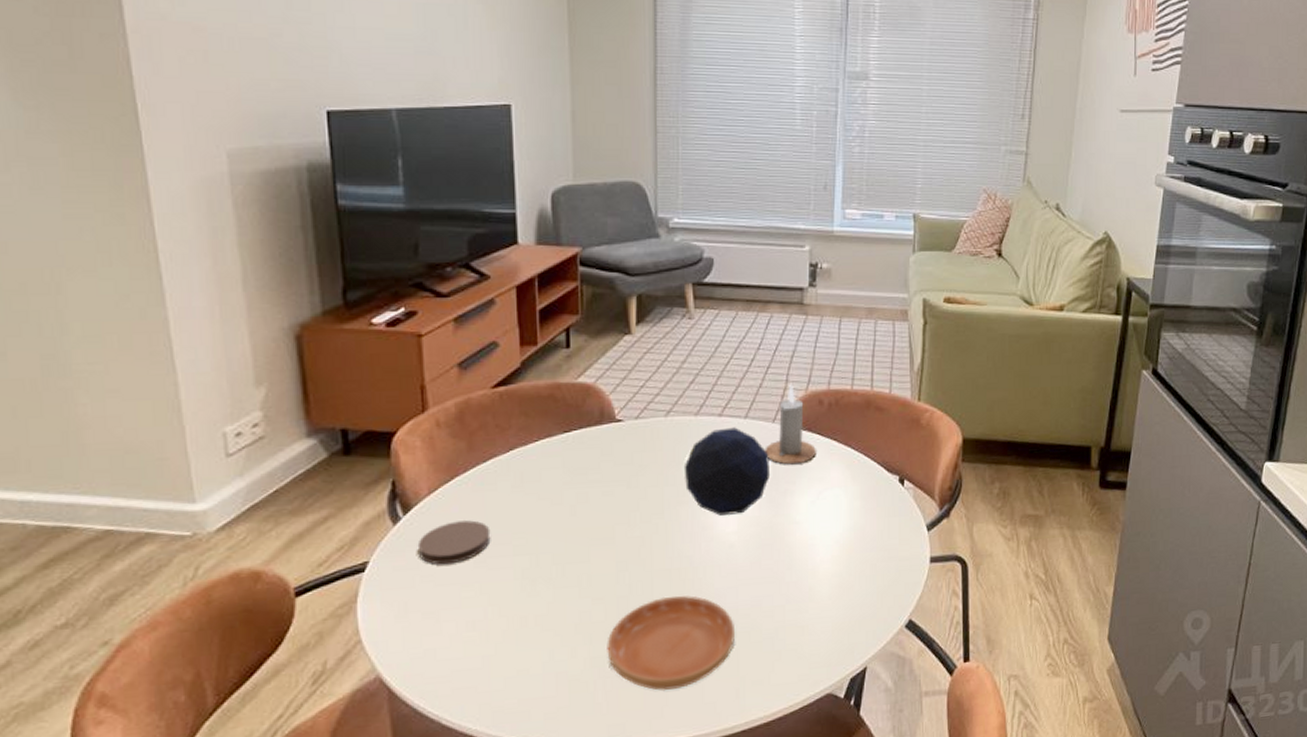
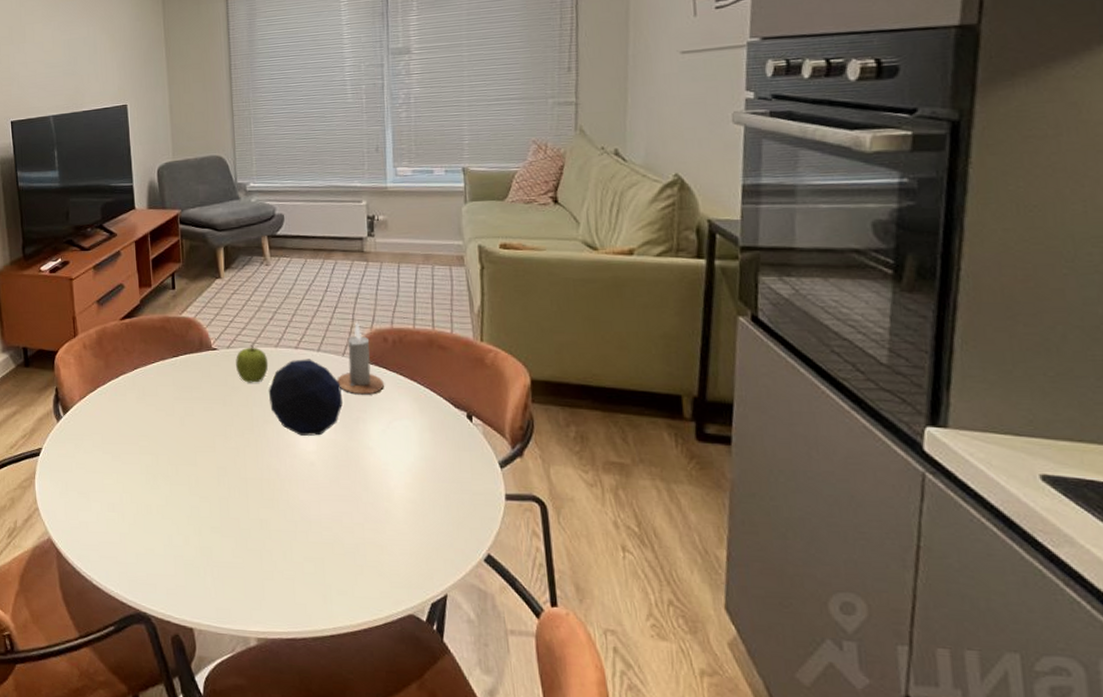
coaster: present [417,520,491,565] -> none [73,423,123,456]
saucer: present [607,595,736,690] -> none [212,502,320,586]
fruit: none [646,414,686,459] -> present [236,345,269,383]

